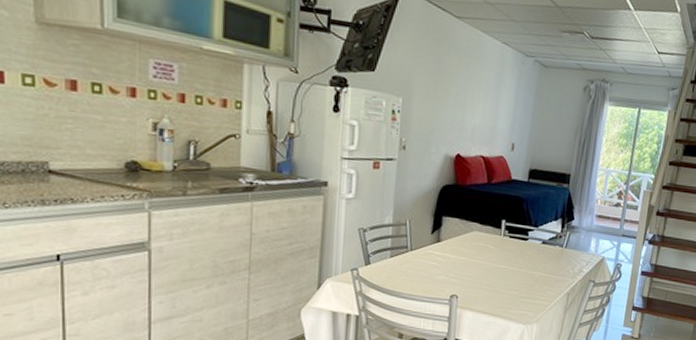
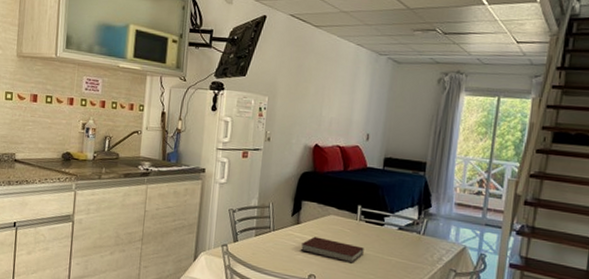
notebook: none [442,255,508,281] -> present [301,236,364,264]

